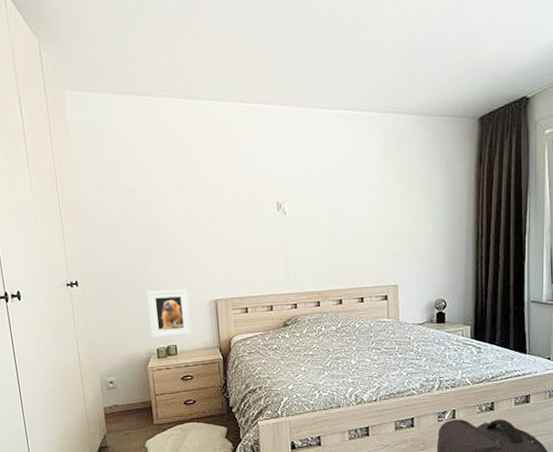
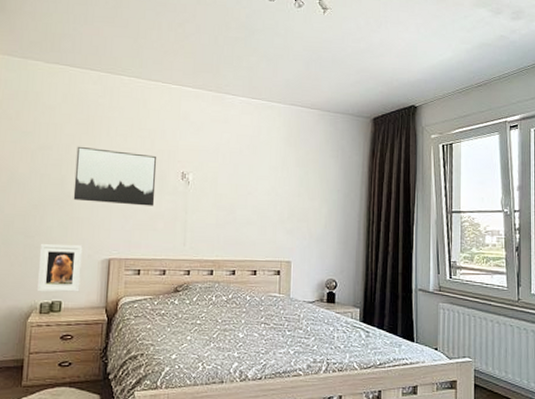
wall art: none [165,185,253,244] -> present [73,146,157,206]

